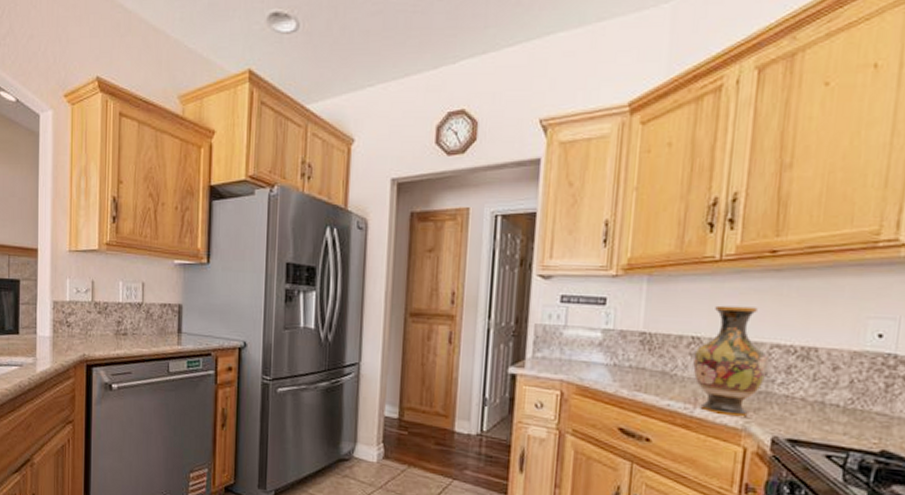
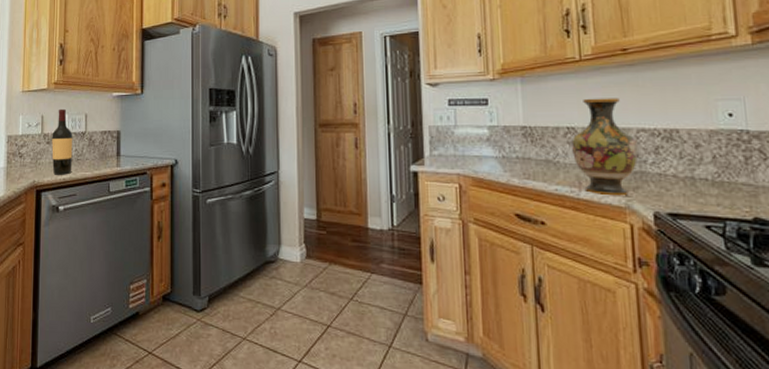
wine bottle: none [104,274,128,350] -> present [52,108,73,175]

